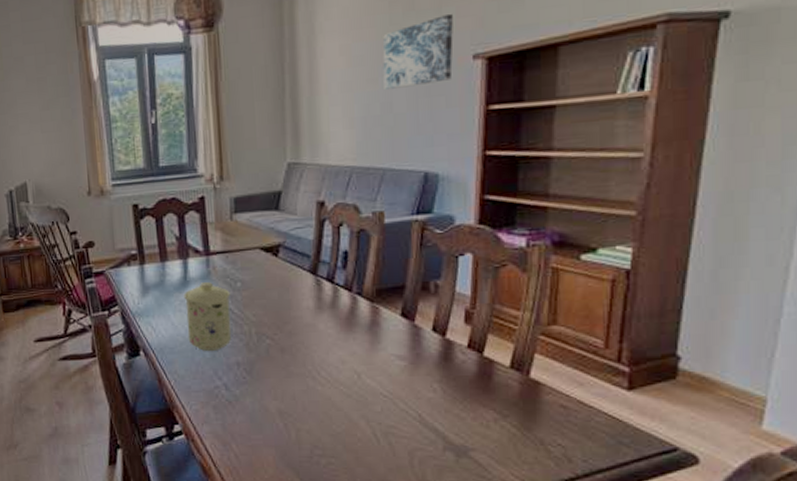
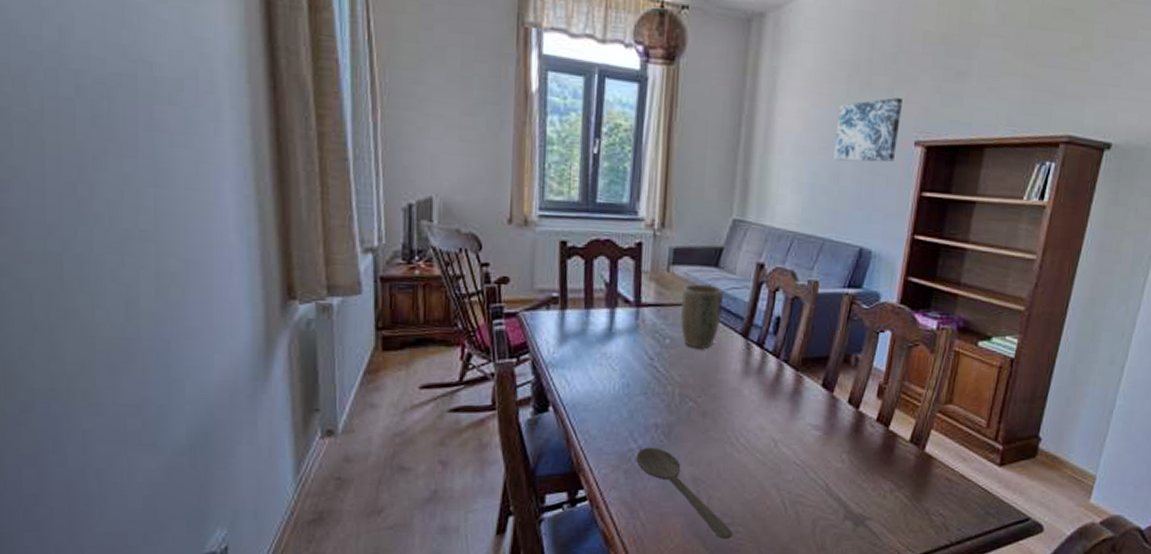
mug: present [183,282,232,352] -> none [605,336,658,412]
wooden spoon: none [222,383,326,470] -> present [636,447,733,539]
plant pot: none [247,227,288,289] -> present [681,284,723,348]

